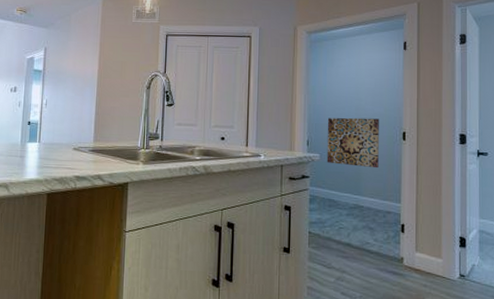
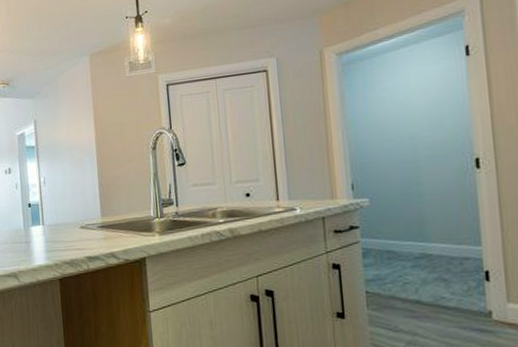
wall art: present [326,117,379,168] -> none [374,146,448,208]

